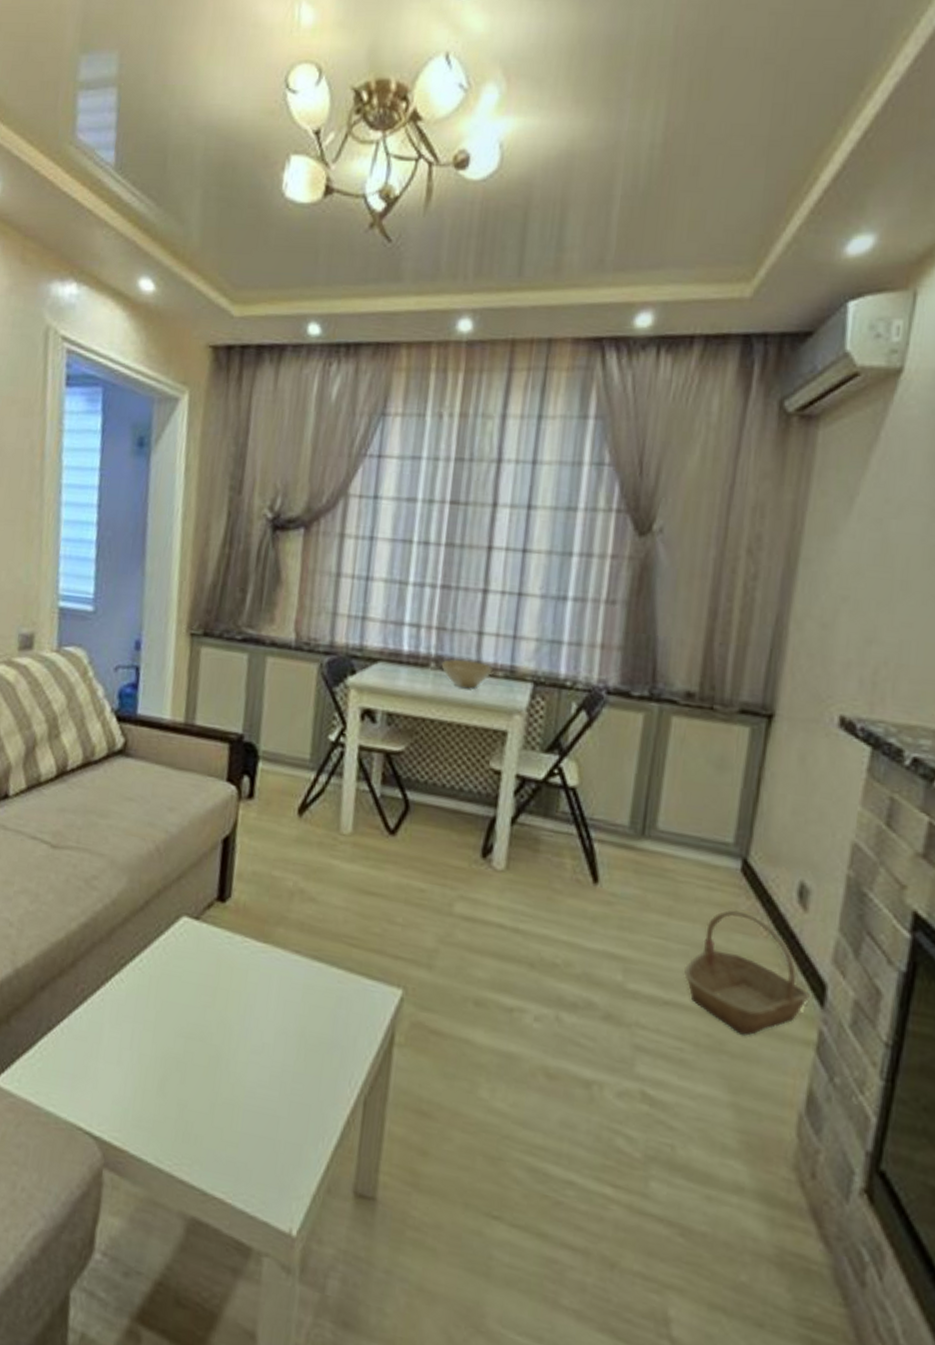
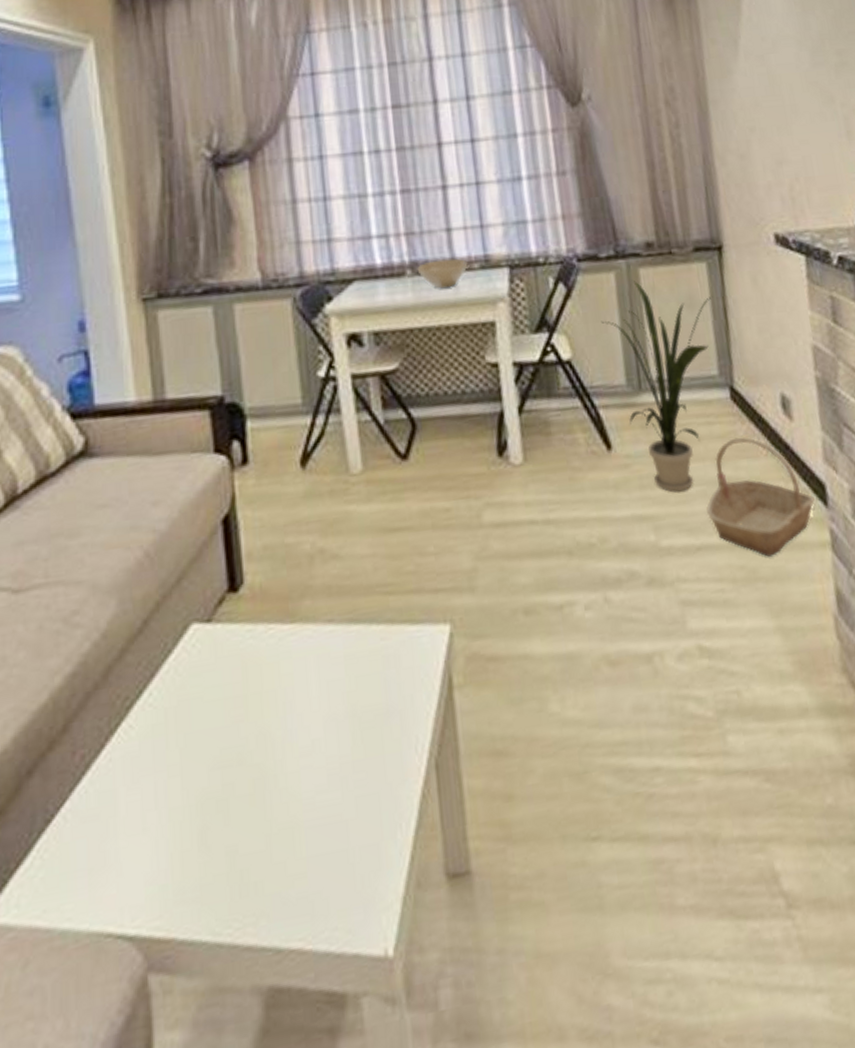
house plant: none [617,727,746,945] -> present [601,281,711,492]

